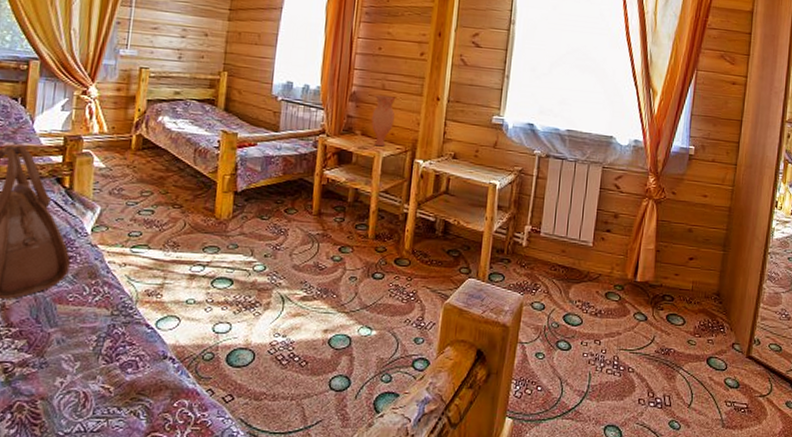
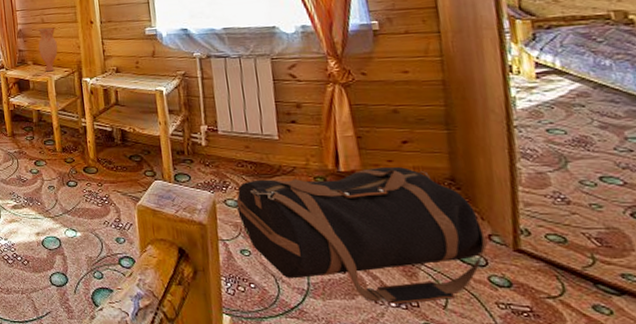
duffel bag: none [541,280,731,403] -> present [236,167,488,304]

